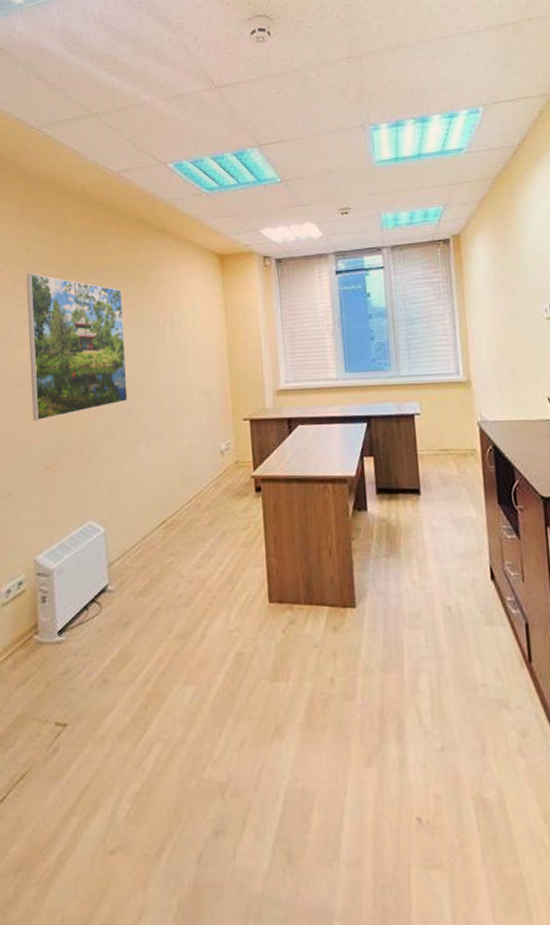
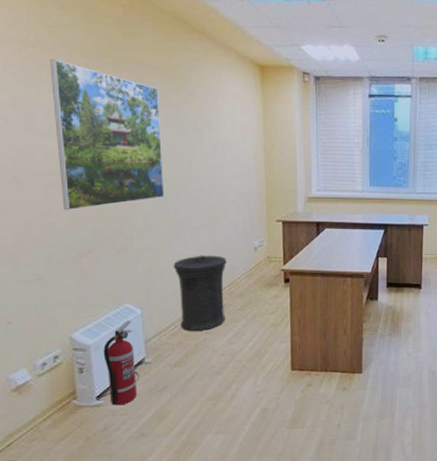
fire extinguisher: none [66,540,100,643] -> present [103,320,138,406]
trash can: none [136,462,192,552] -> present [173,255,227,331]

